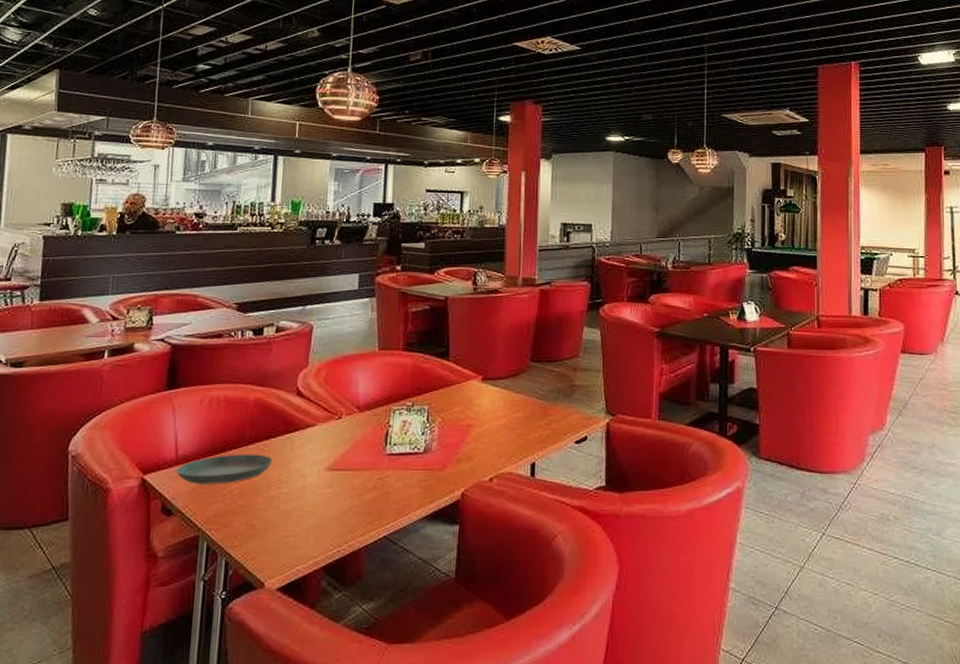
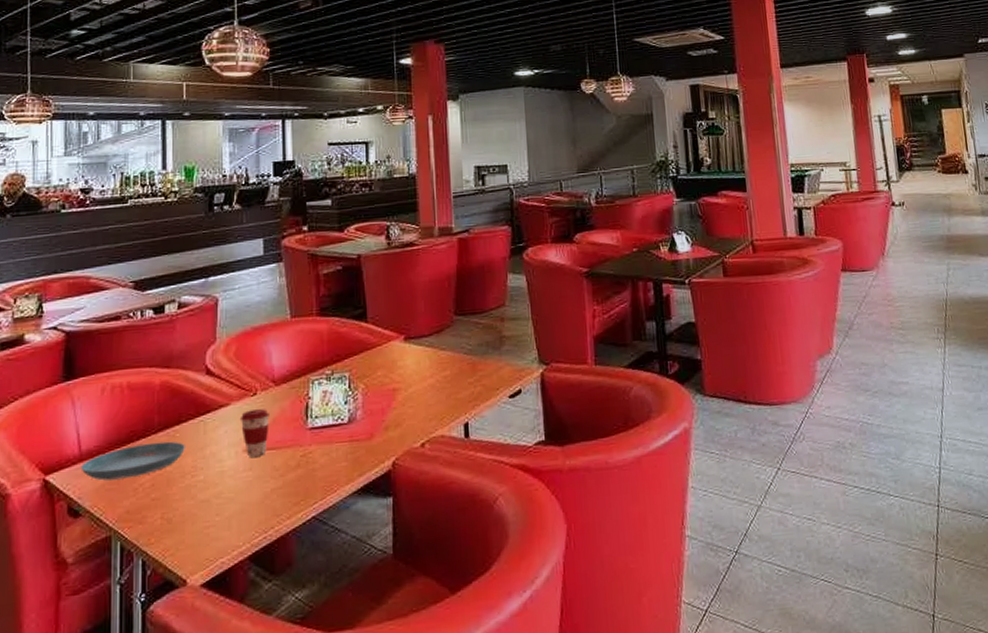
coffee cup: none [324,432,352,476] -> present [239,409,269,457]

